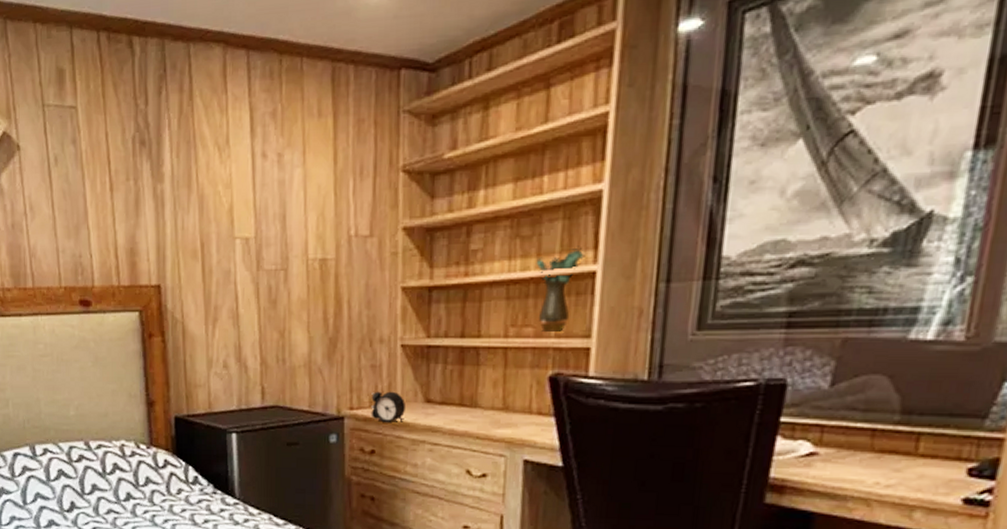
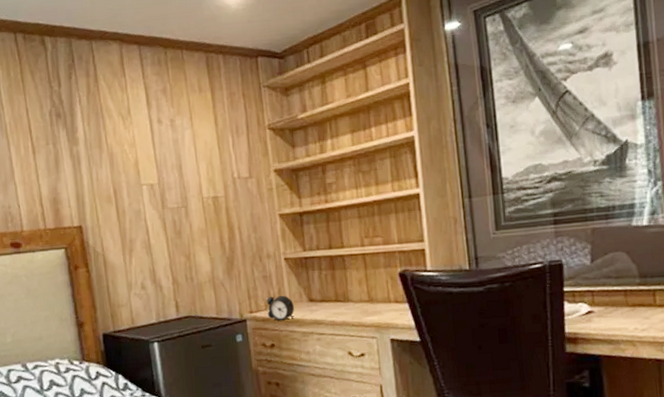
vase: present [536,245,584,333] -> none [375,176,409,241]

